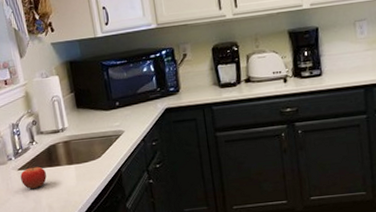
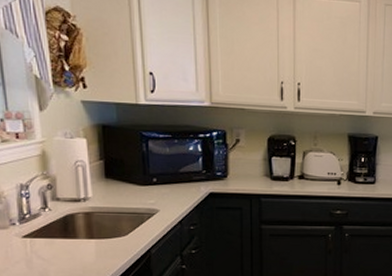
fruit: present [20,165,47,190] -> none [25,233,58,261]

